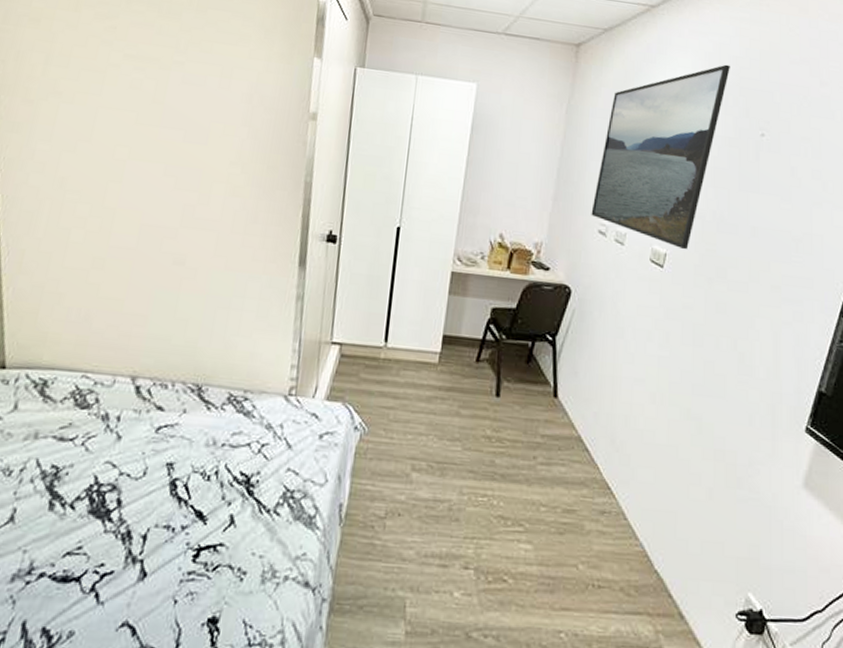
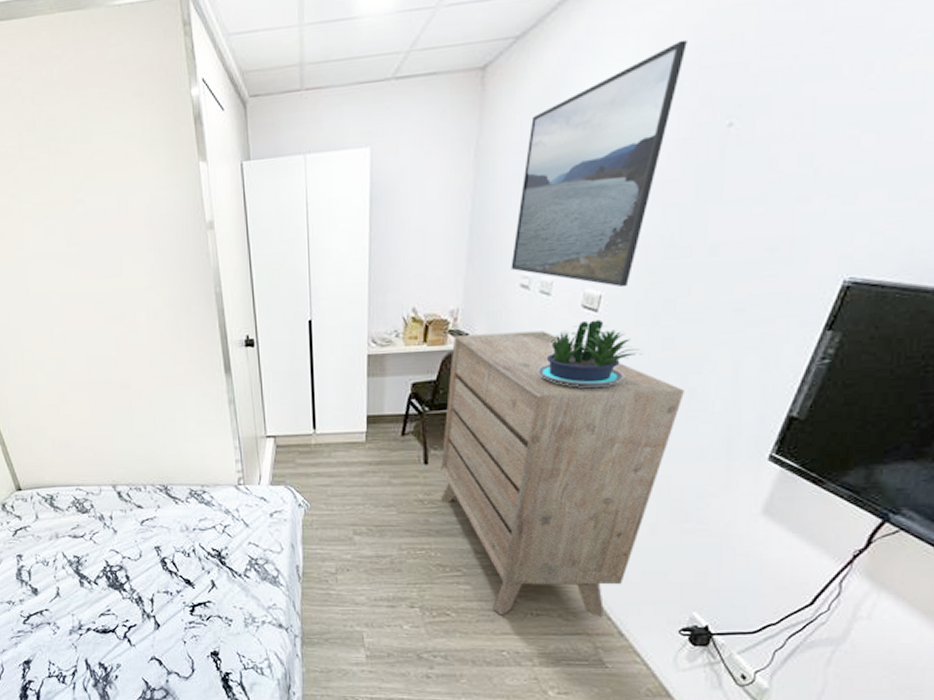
dresser: none [509,267,735,594] -> present [441,331,684,618]
potted plant: none [610,273,700,339] -> present [538,319,642,387]

